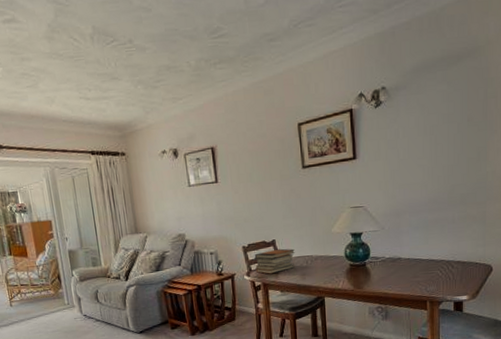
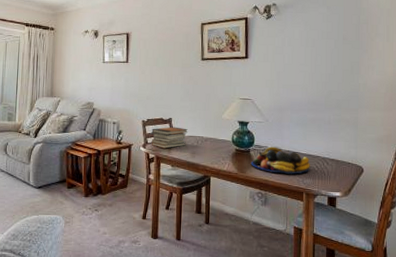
fruit bowl: none [367,256,433,284] -> present [251,146,310,174]

